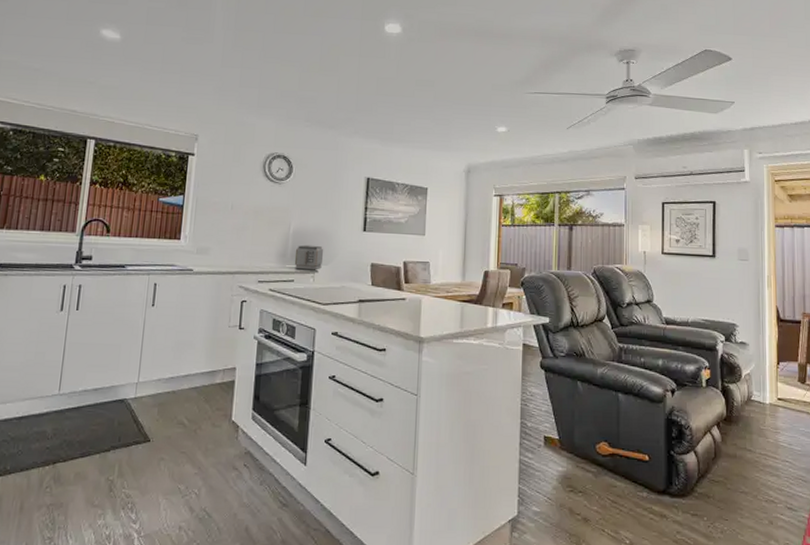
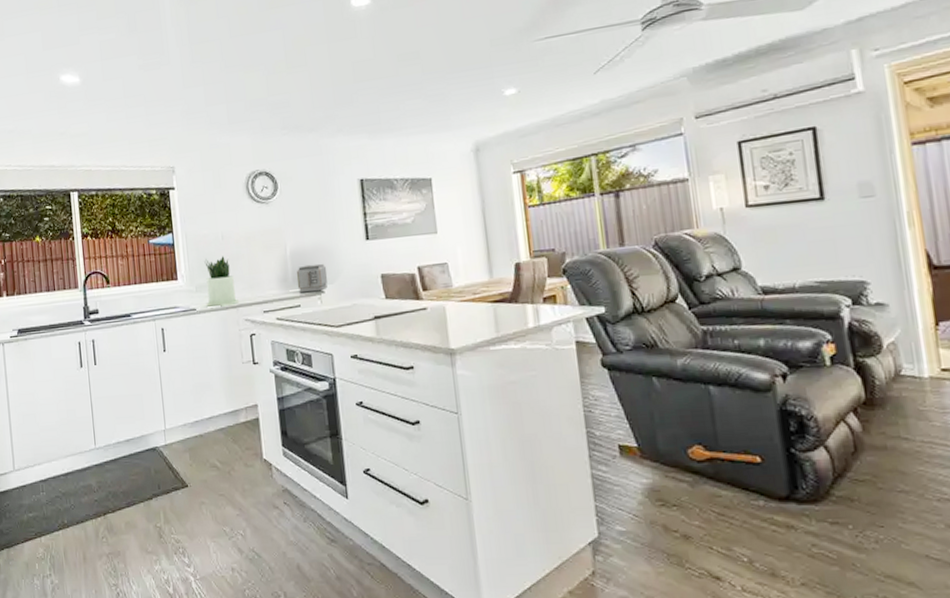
planter: none [204,224,237,271] -> present [204,256,239,308]

